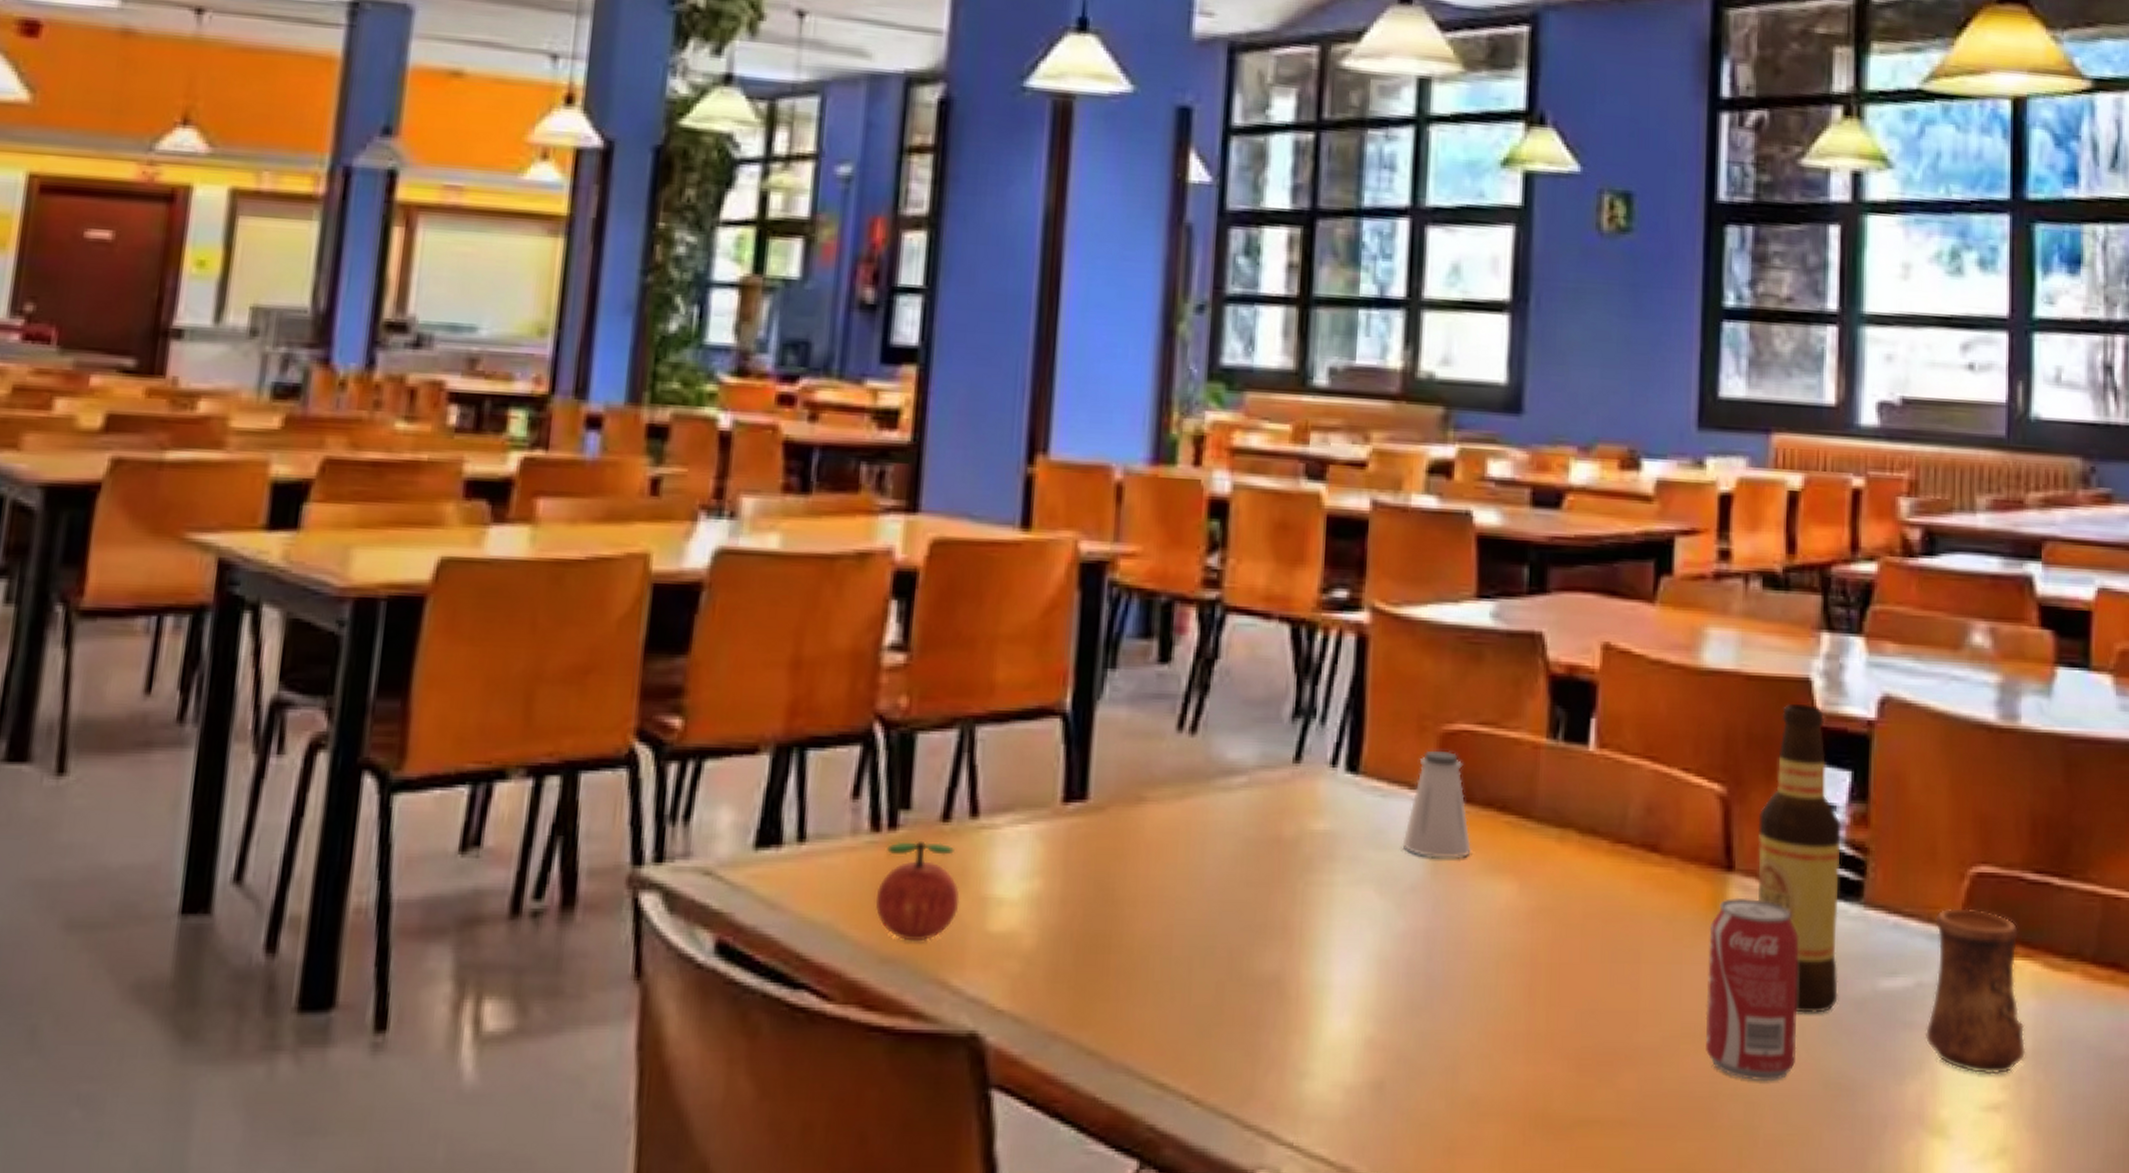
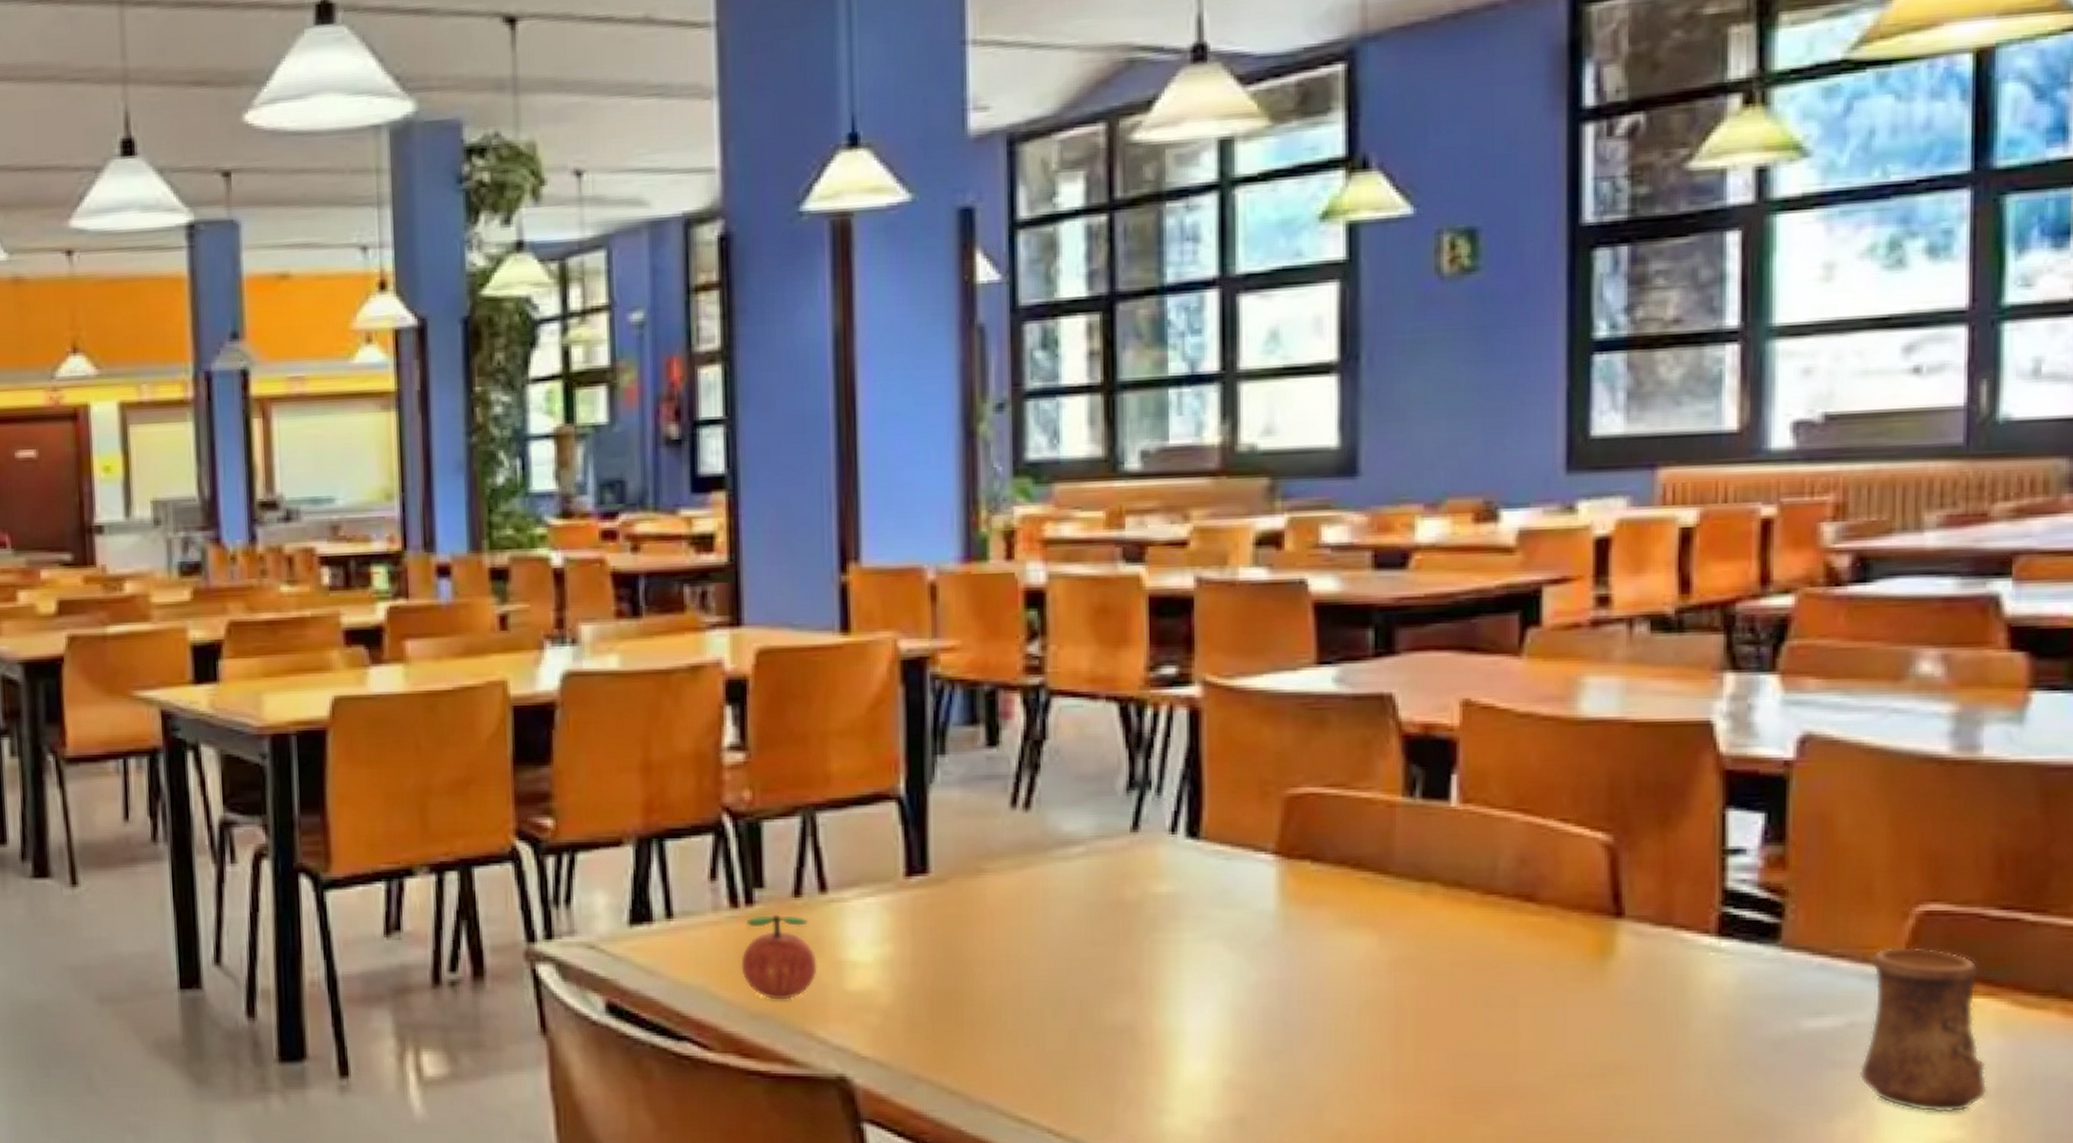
saltshaker: present [1402,750,1472,859] -> none [1250,813,1326,915]
beverage can: present [1705,897,1799,1082] -> none [1595,943,1703,1119]
bottle: present [1758,703,1841,1013] -> none [1651,747,1753,1053]

